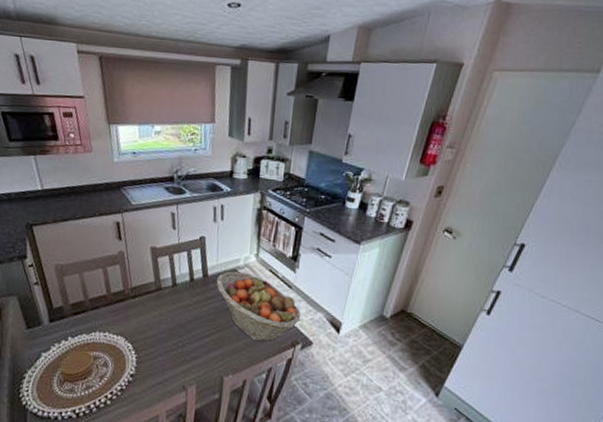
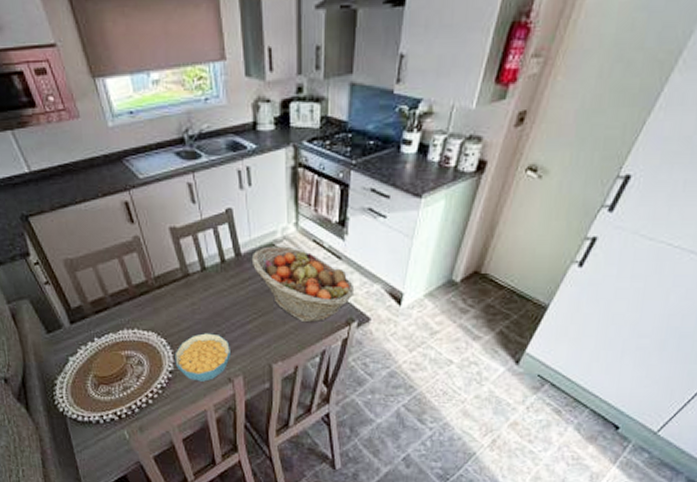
cereal bowl: none [137,342,188,388] -> present [174,333,230,382]

